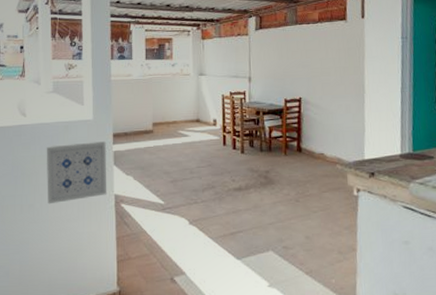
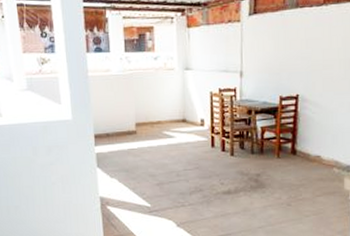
wall art: present [46,141,107,204] -> none [26,143,92,206]

